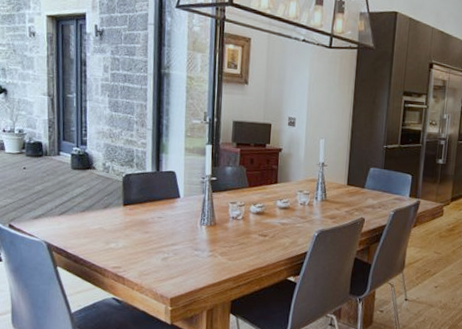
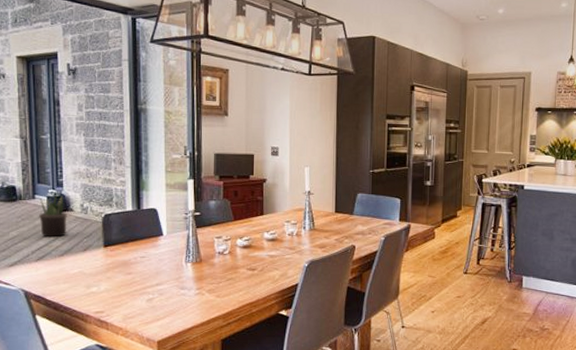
planter: none [63,153,90,194] -> present [39,196,67,237]

